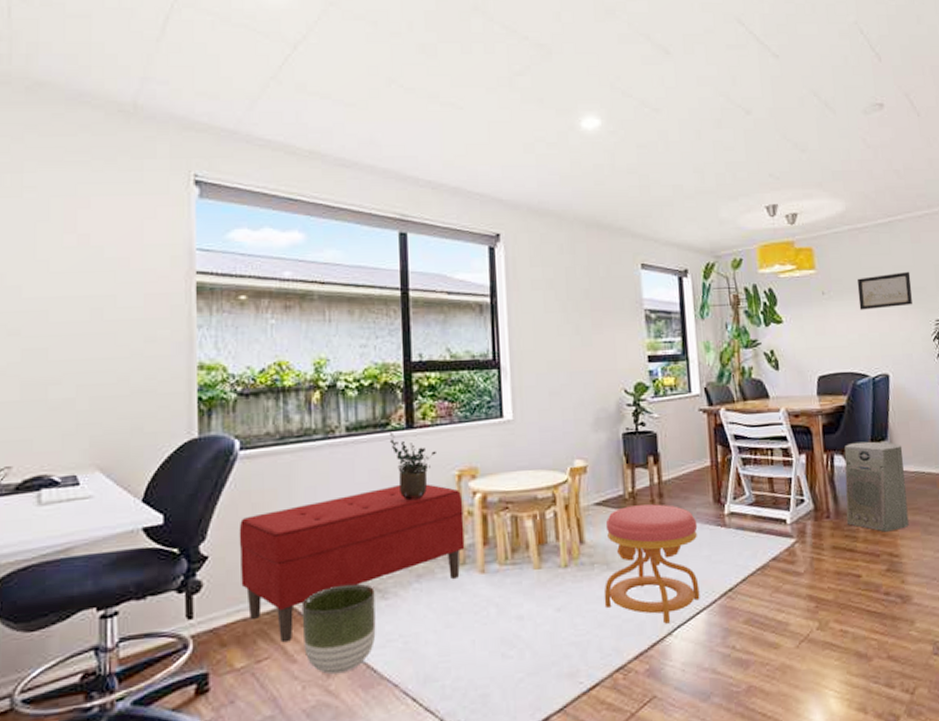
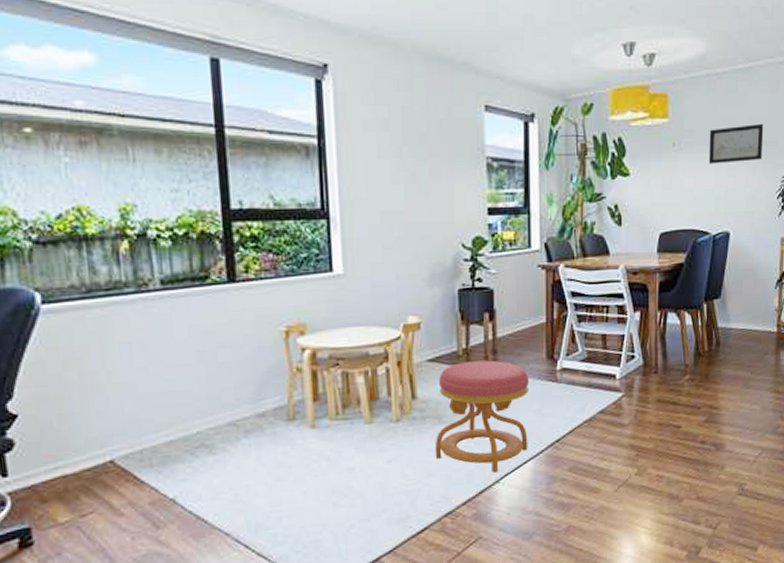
bench: present [239,484,465,643] -> none [49,340,294,498]
planter: present [301,583,376,675] -> none [124,440,205,526]
potted plant: present [390,433,436,501] -> none [210,287,261,357]
air purifier: present [844,441,909,532] -> none [673,299,734,386]

